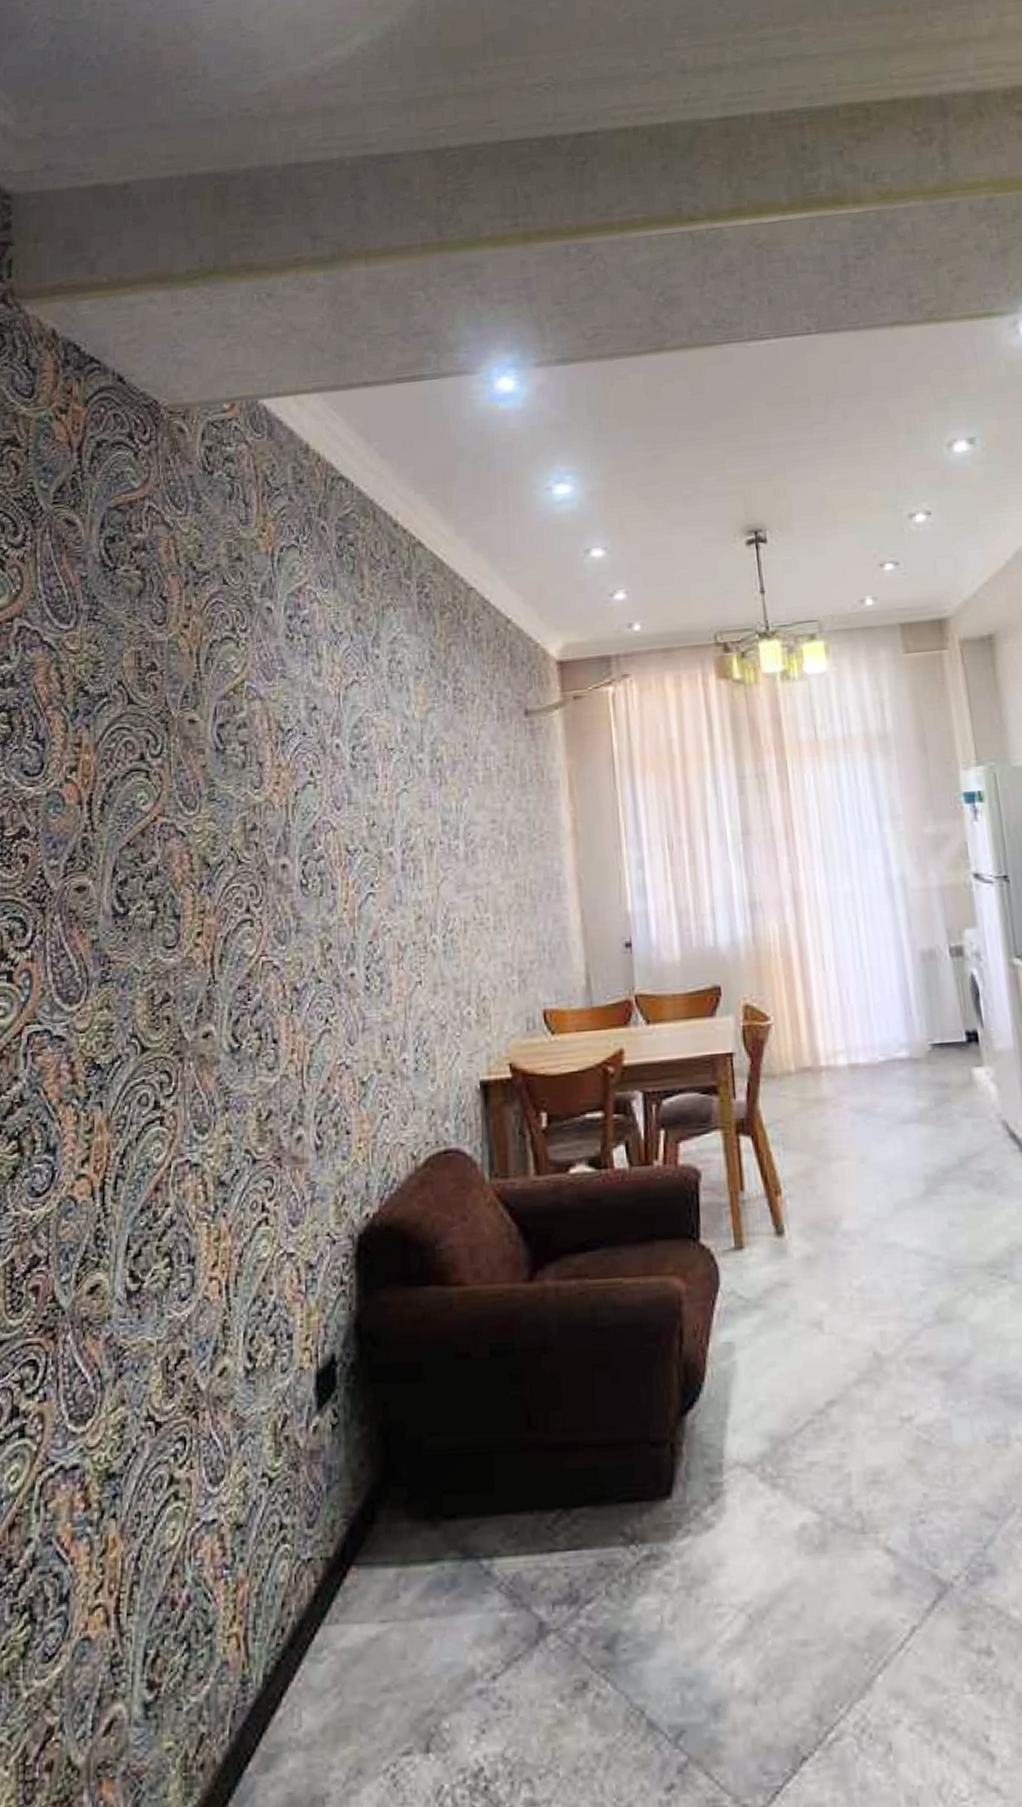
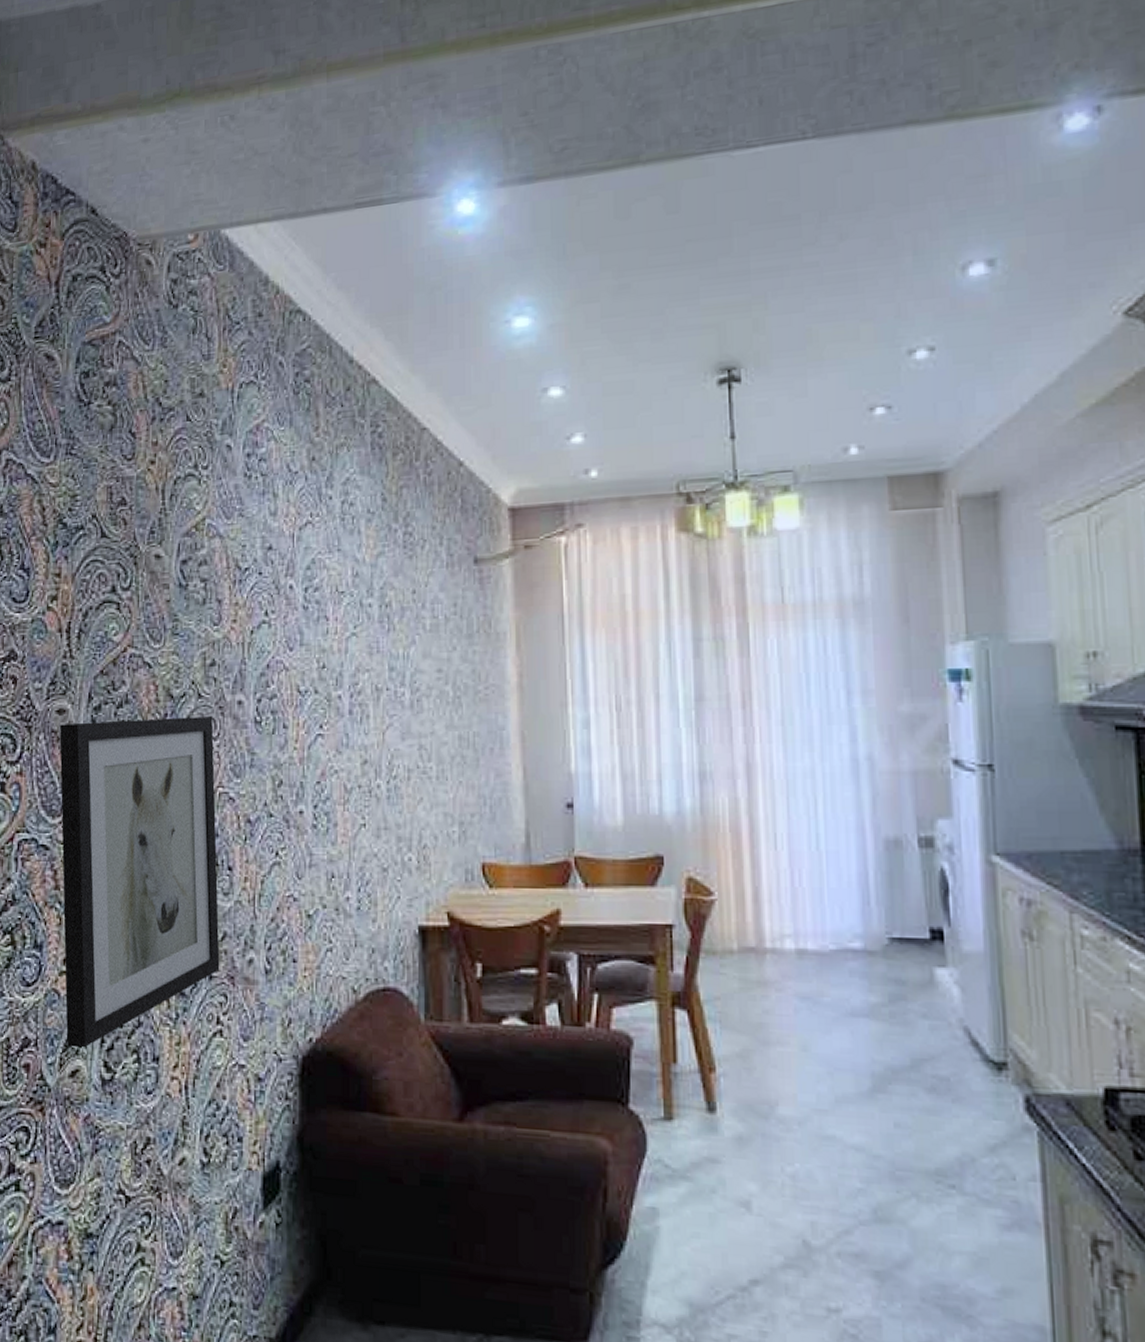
wall art: none [78,881,265,1260] -> present [59,715,220,1048]

